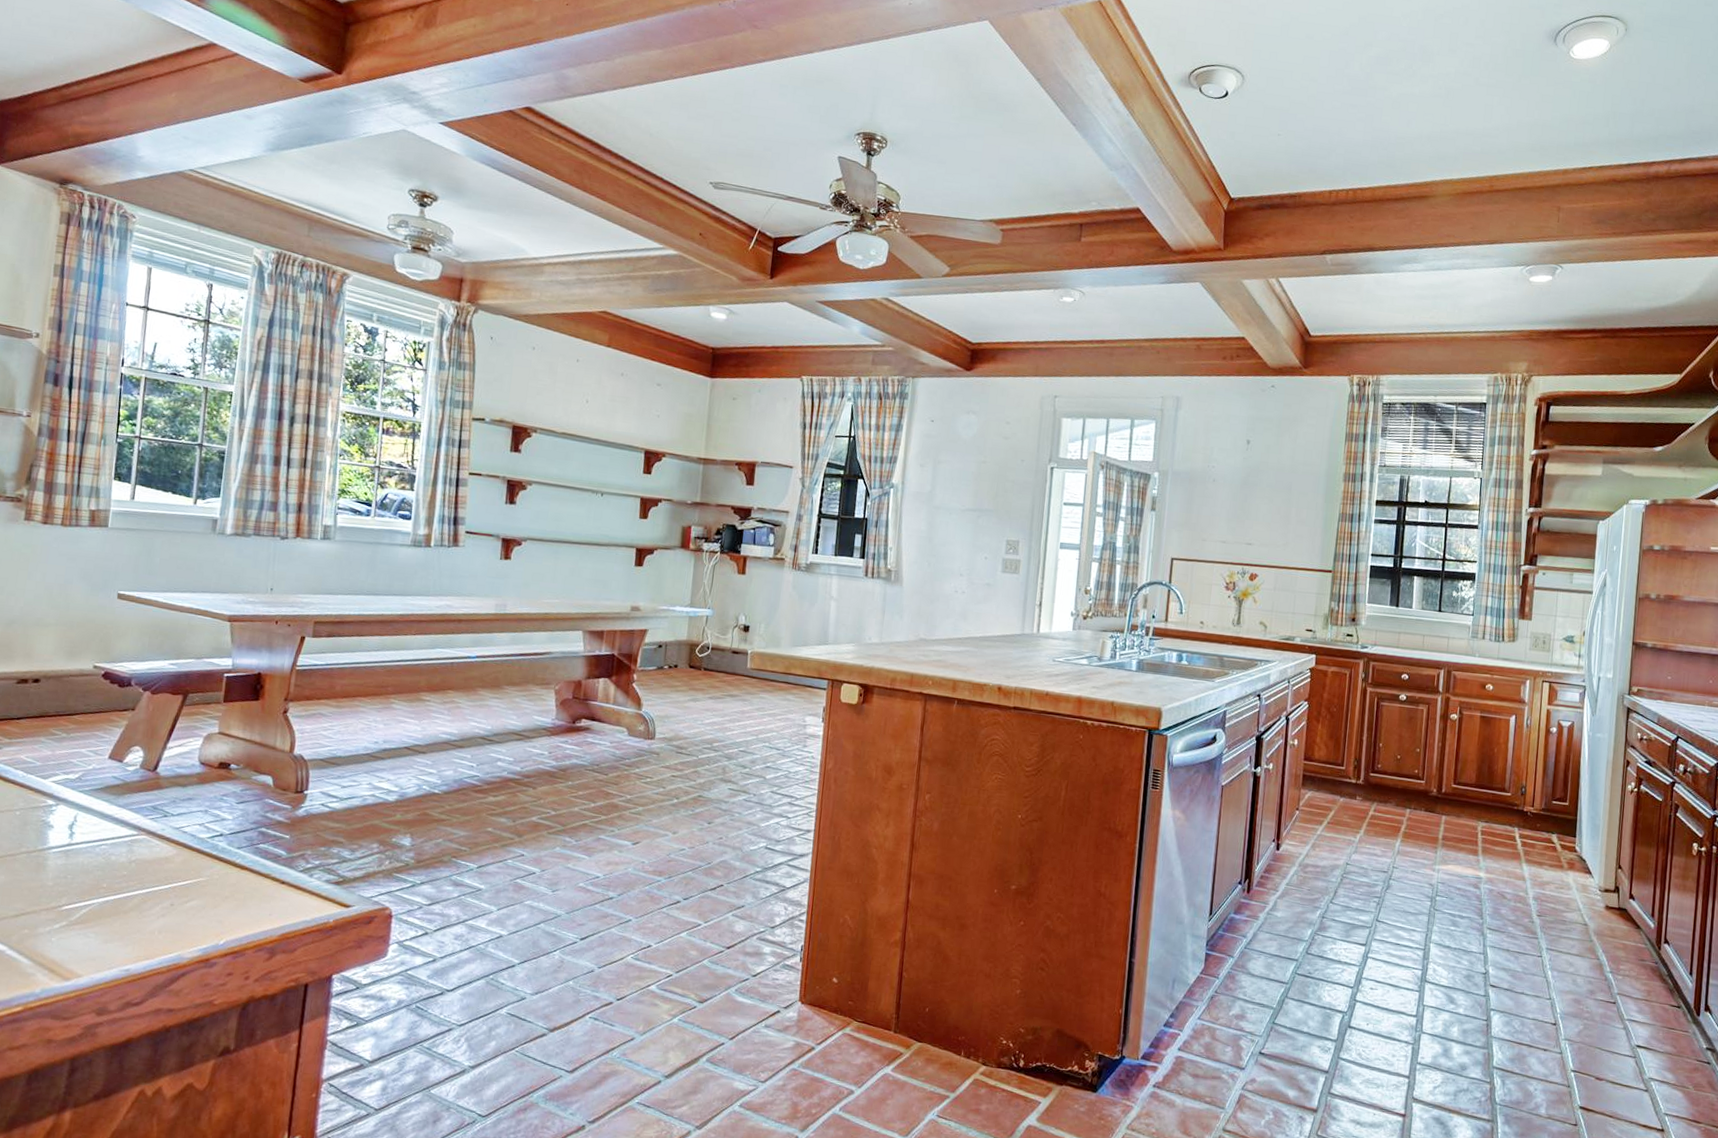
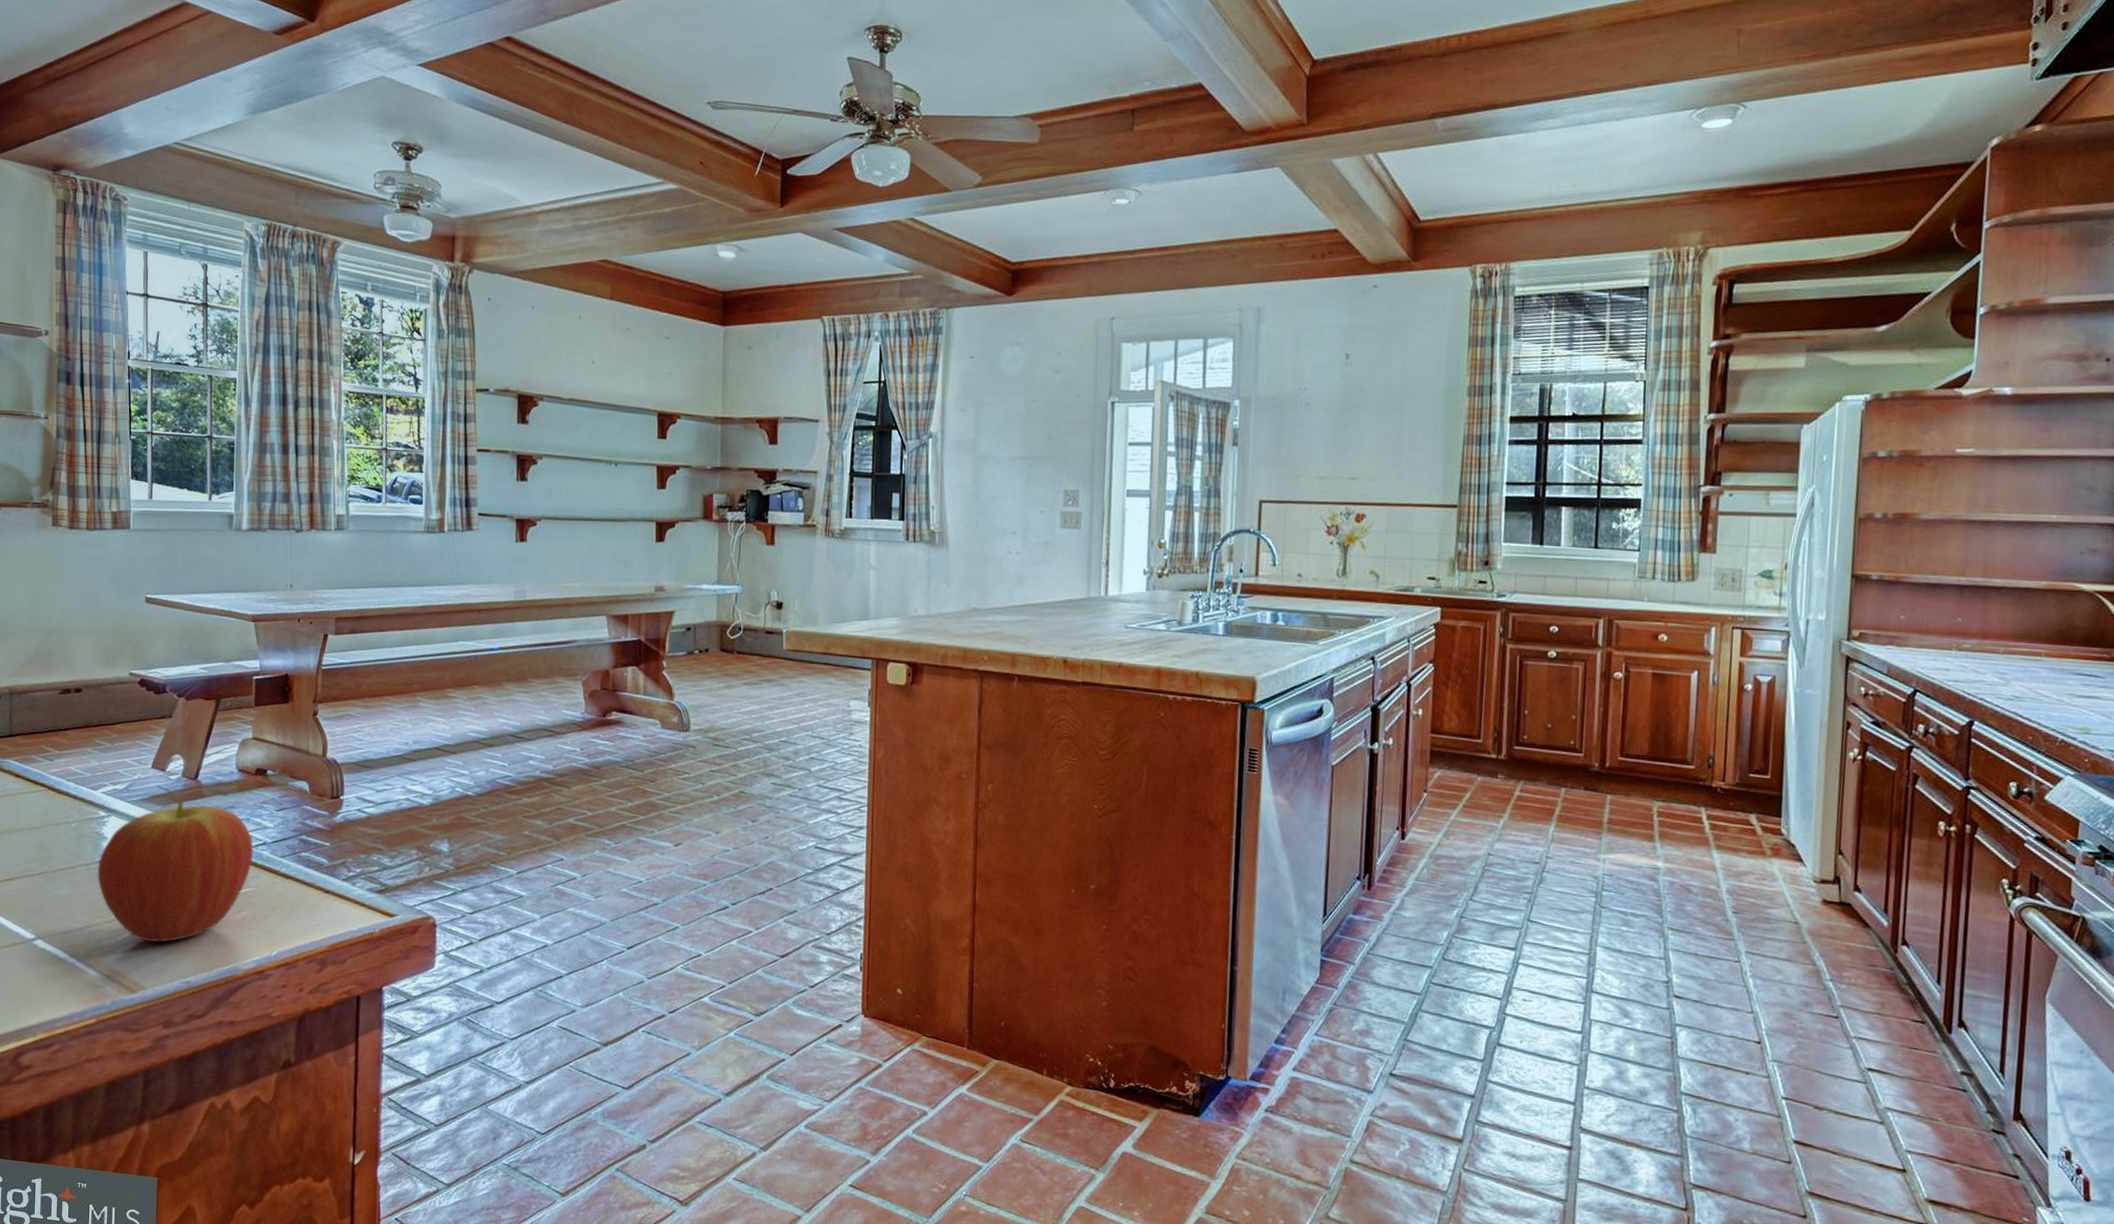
fruit: none [39,790,210,931] -> present [97,799,254,943]

